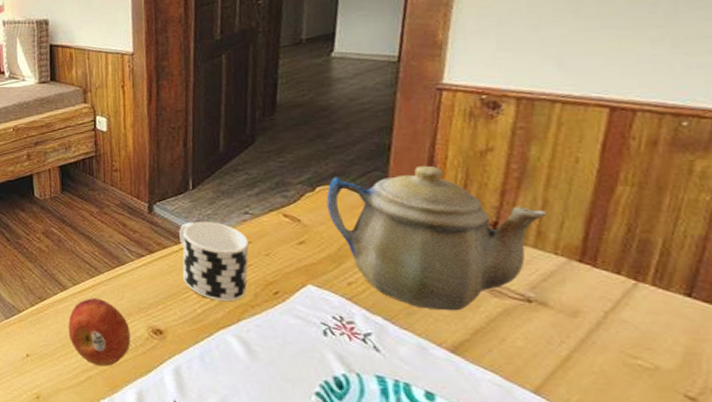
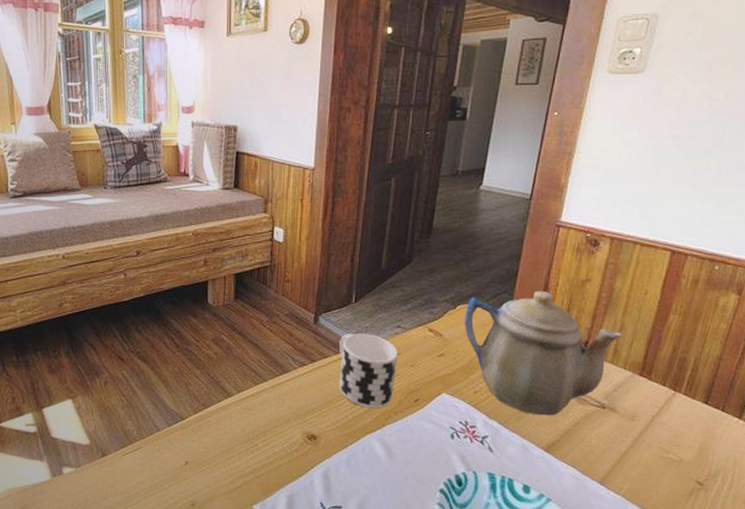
fruit: present [68,298,131,367] -> none [228,405,287,472]

